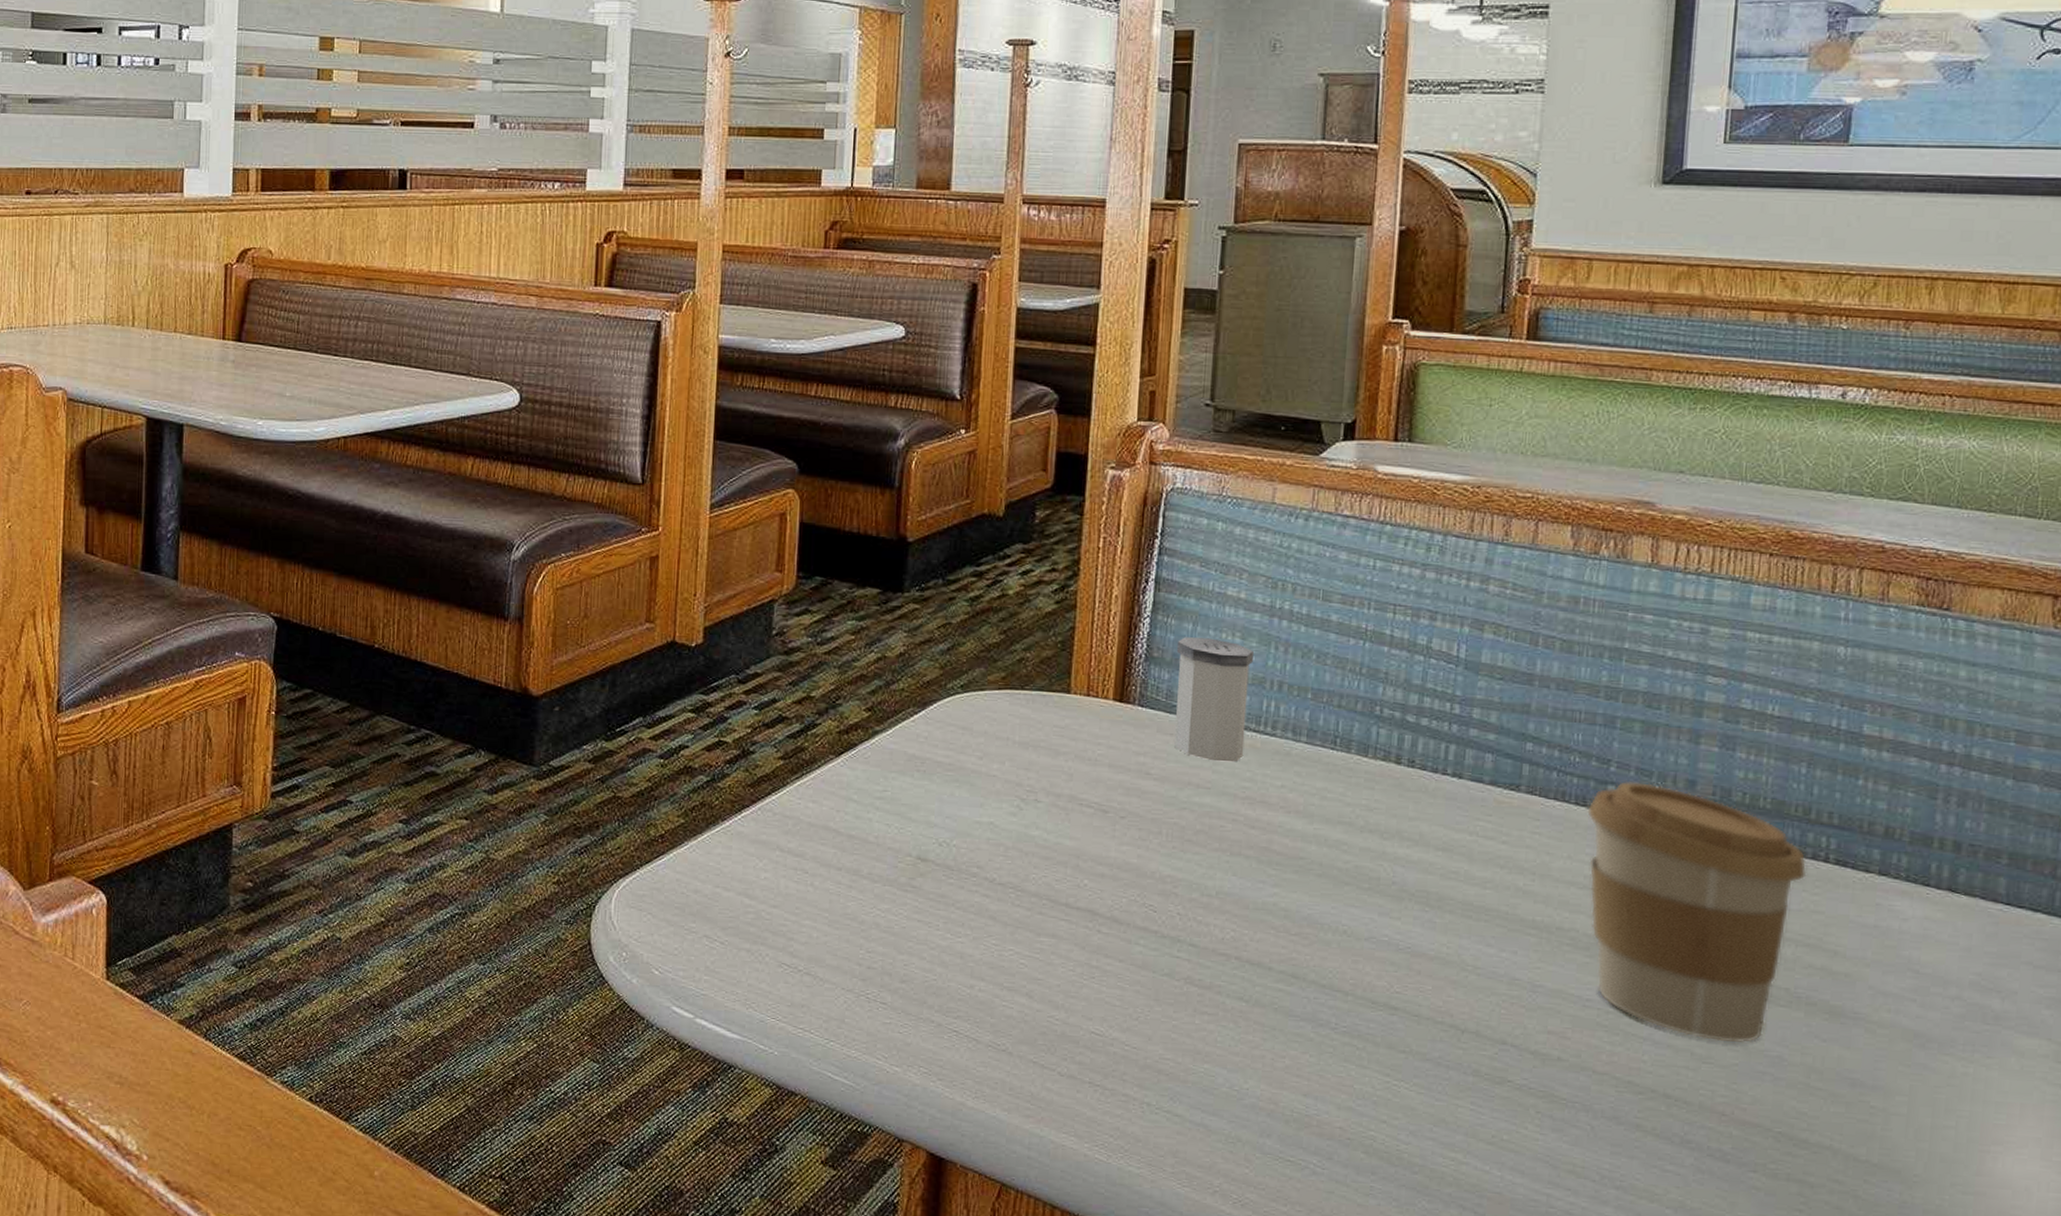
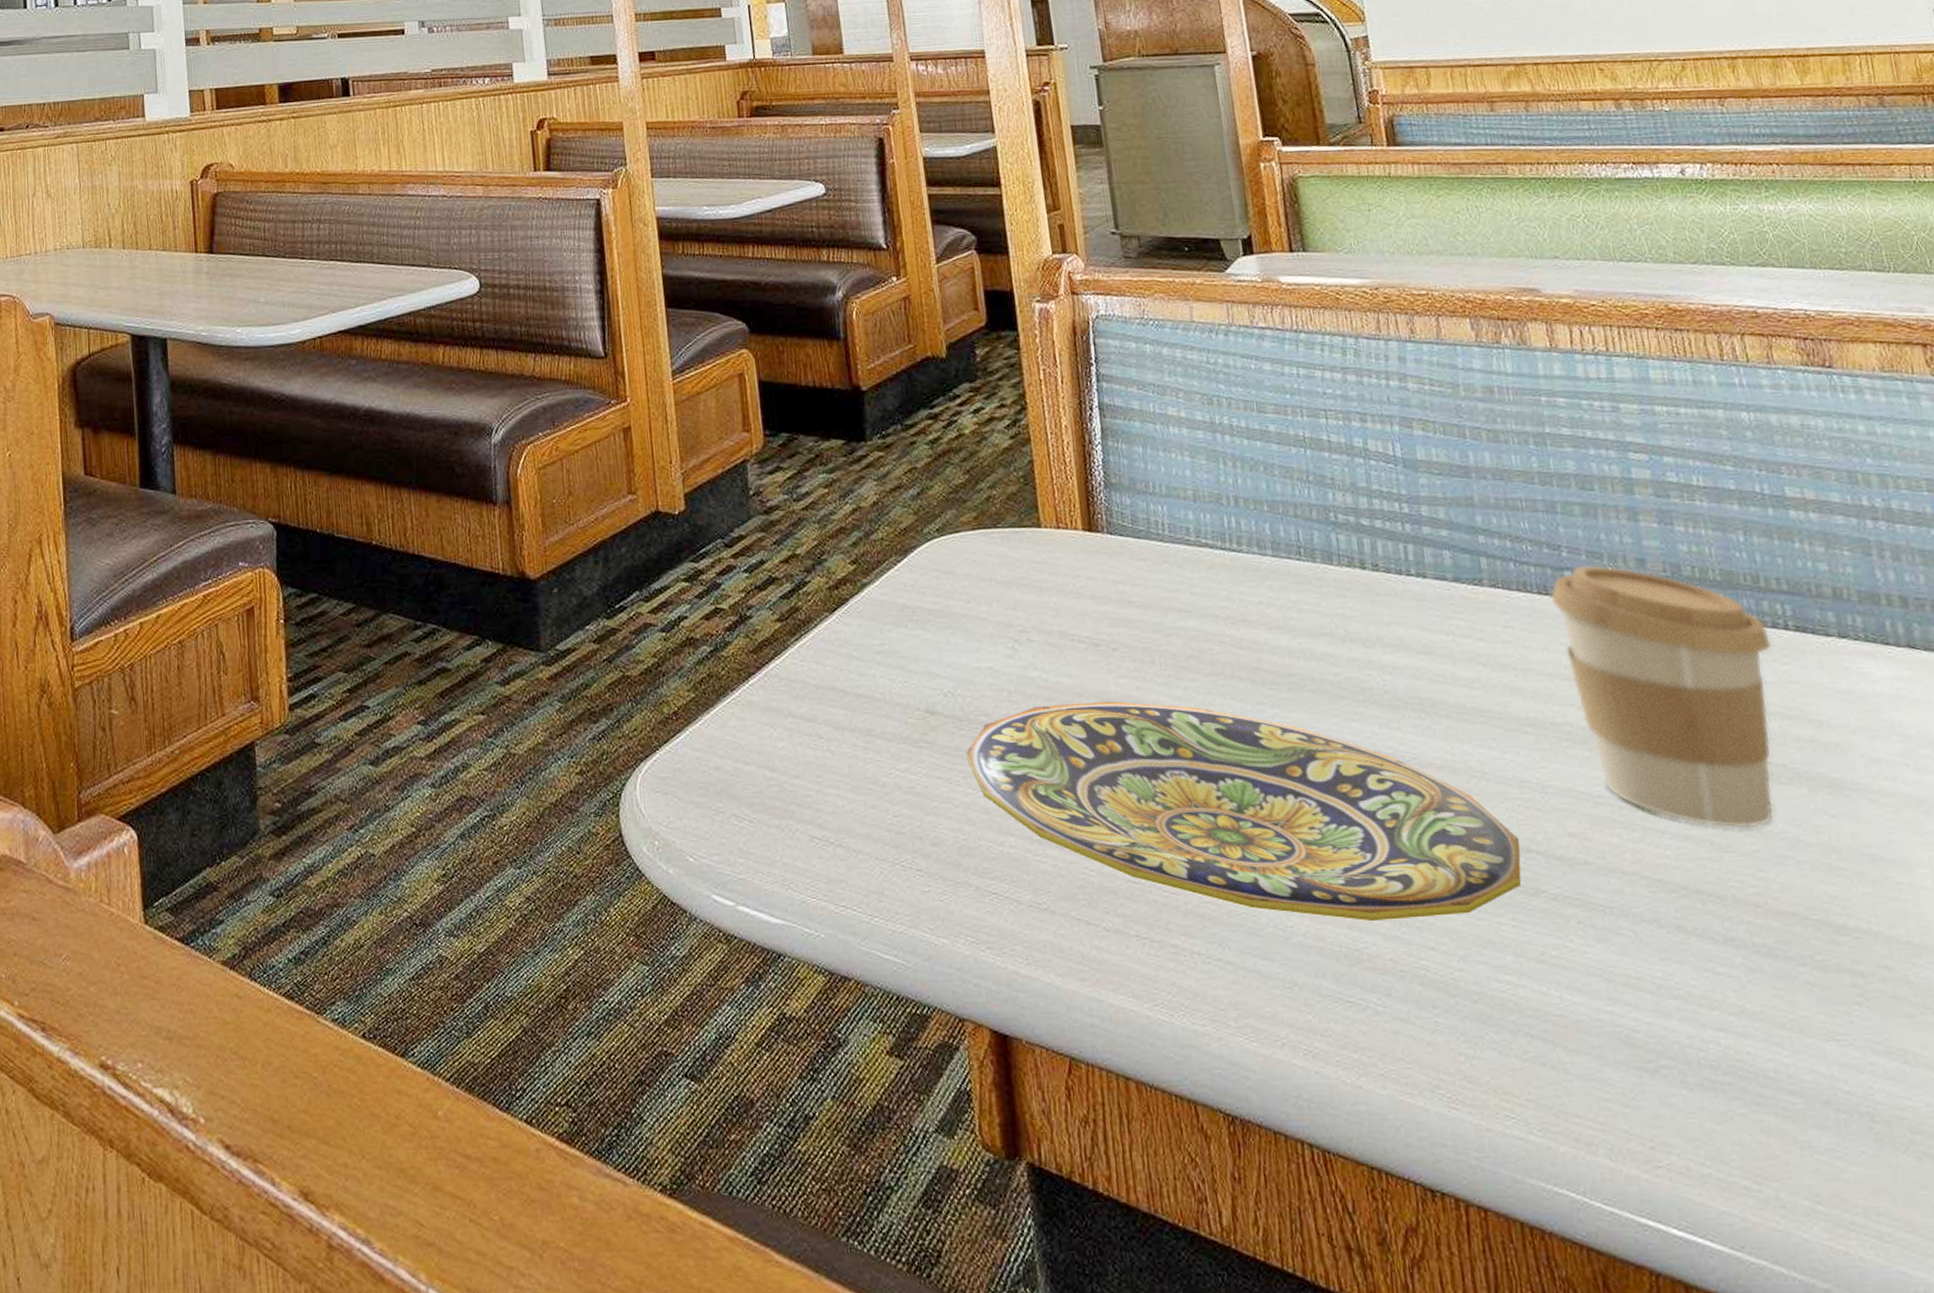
plate: none [950,863,1497,1094] -> present [966,701,1521,922]
salt shaker: present [1174,637,1254,763] -> none [1131,459,1217,583]

